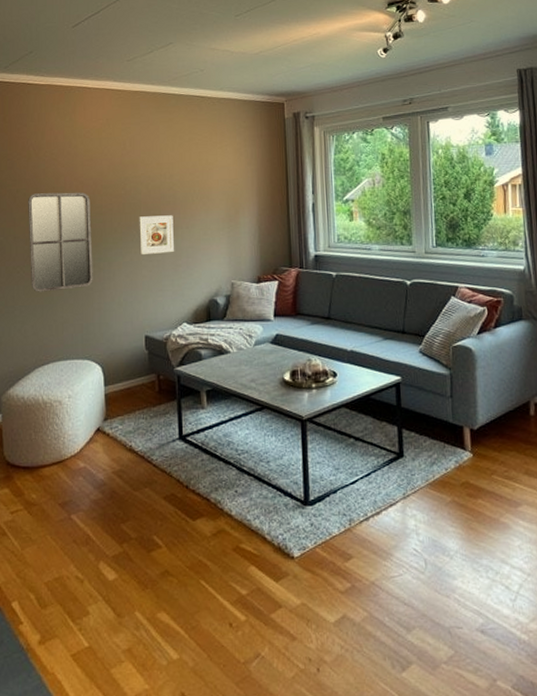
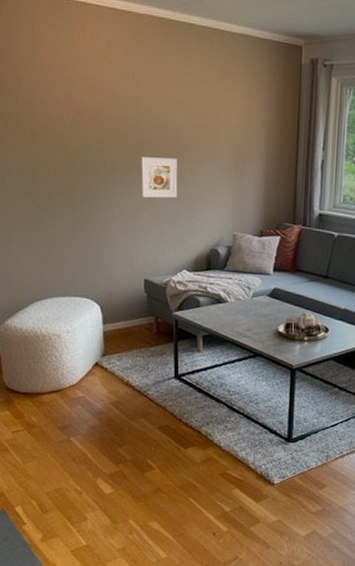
home mirror: present [28,192,93,292] -> none [21,121,92,227]

